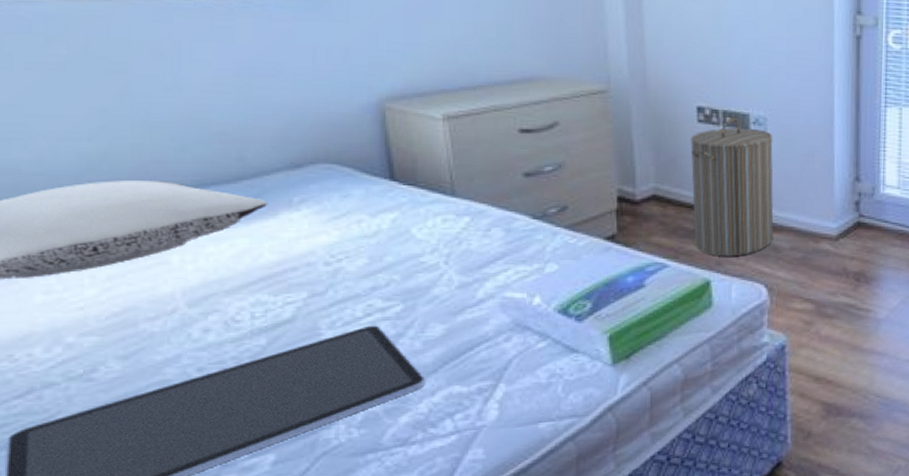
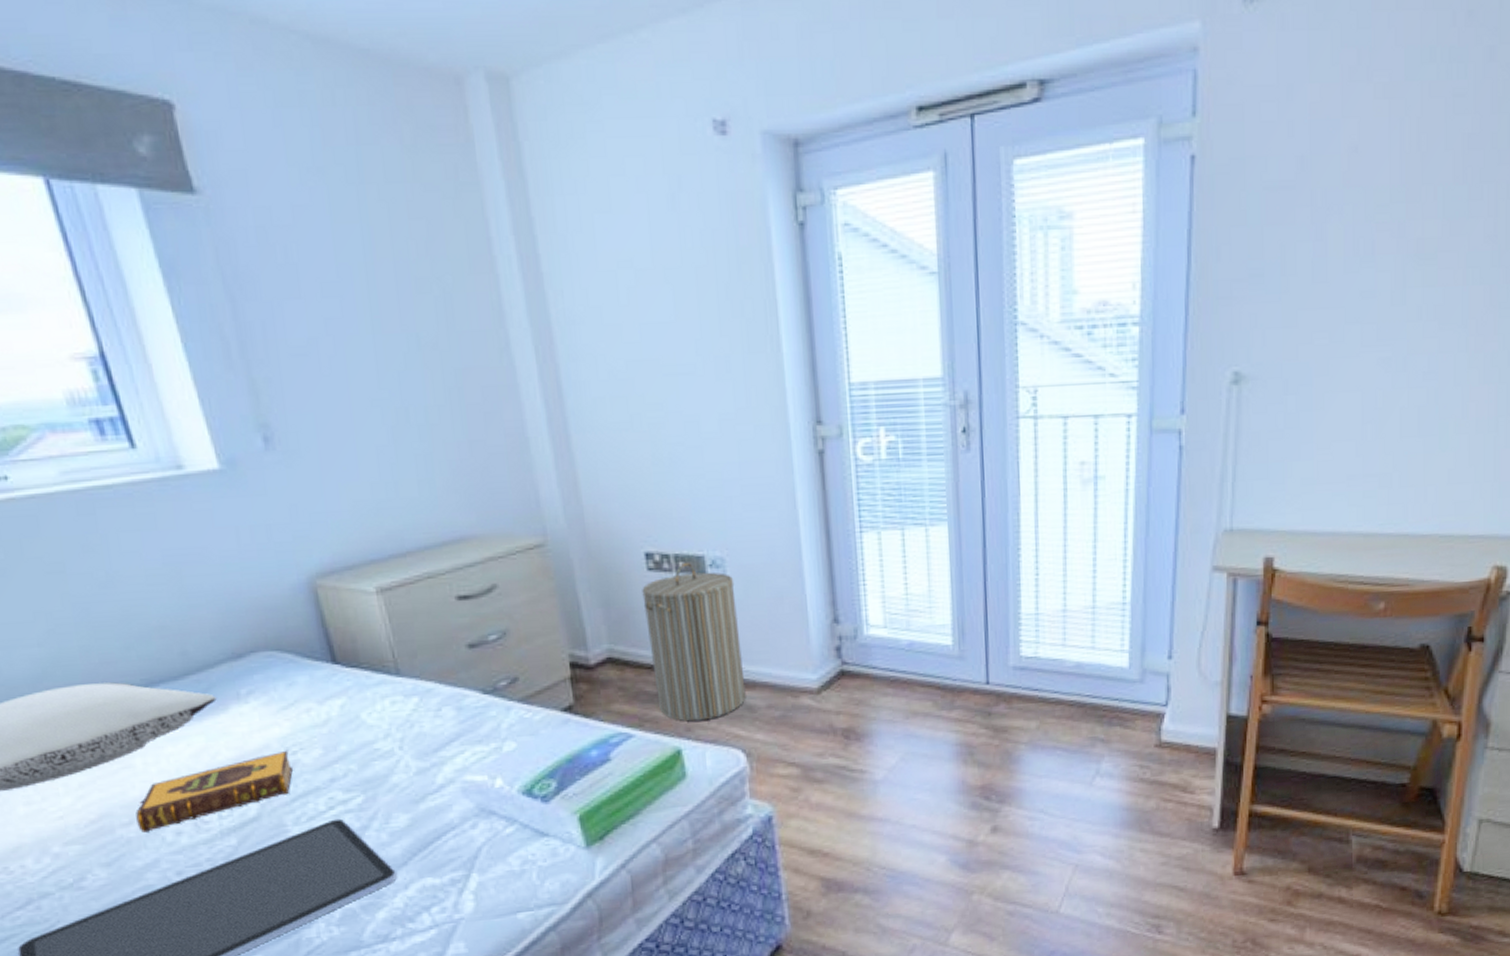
hardback book: none [163,257,336,329] -> present [135,750,294,834]

